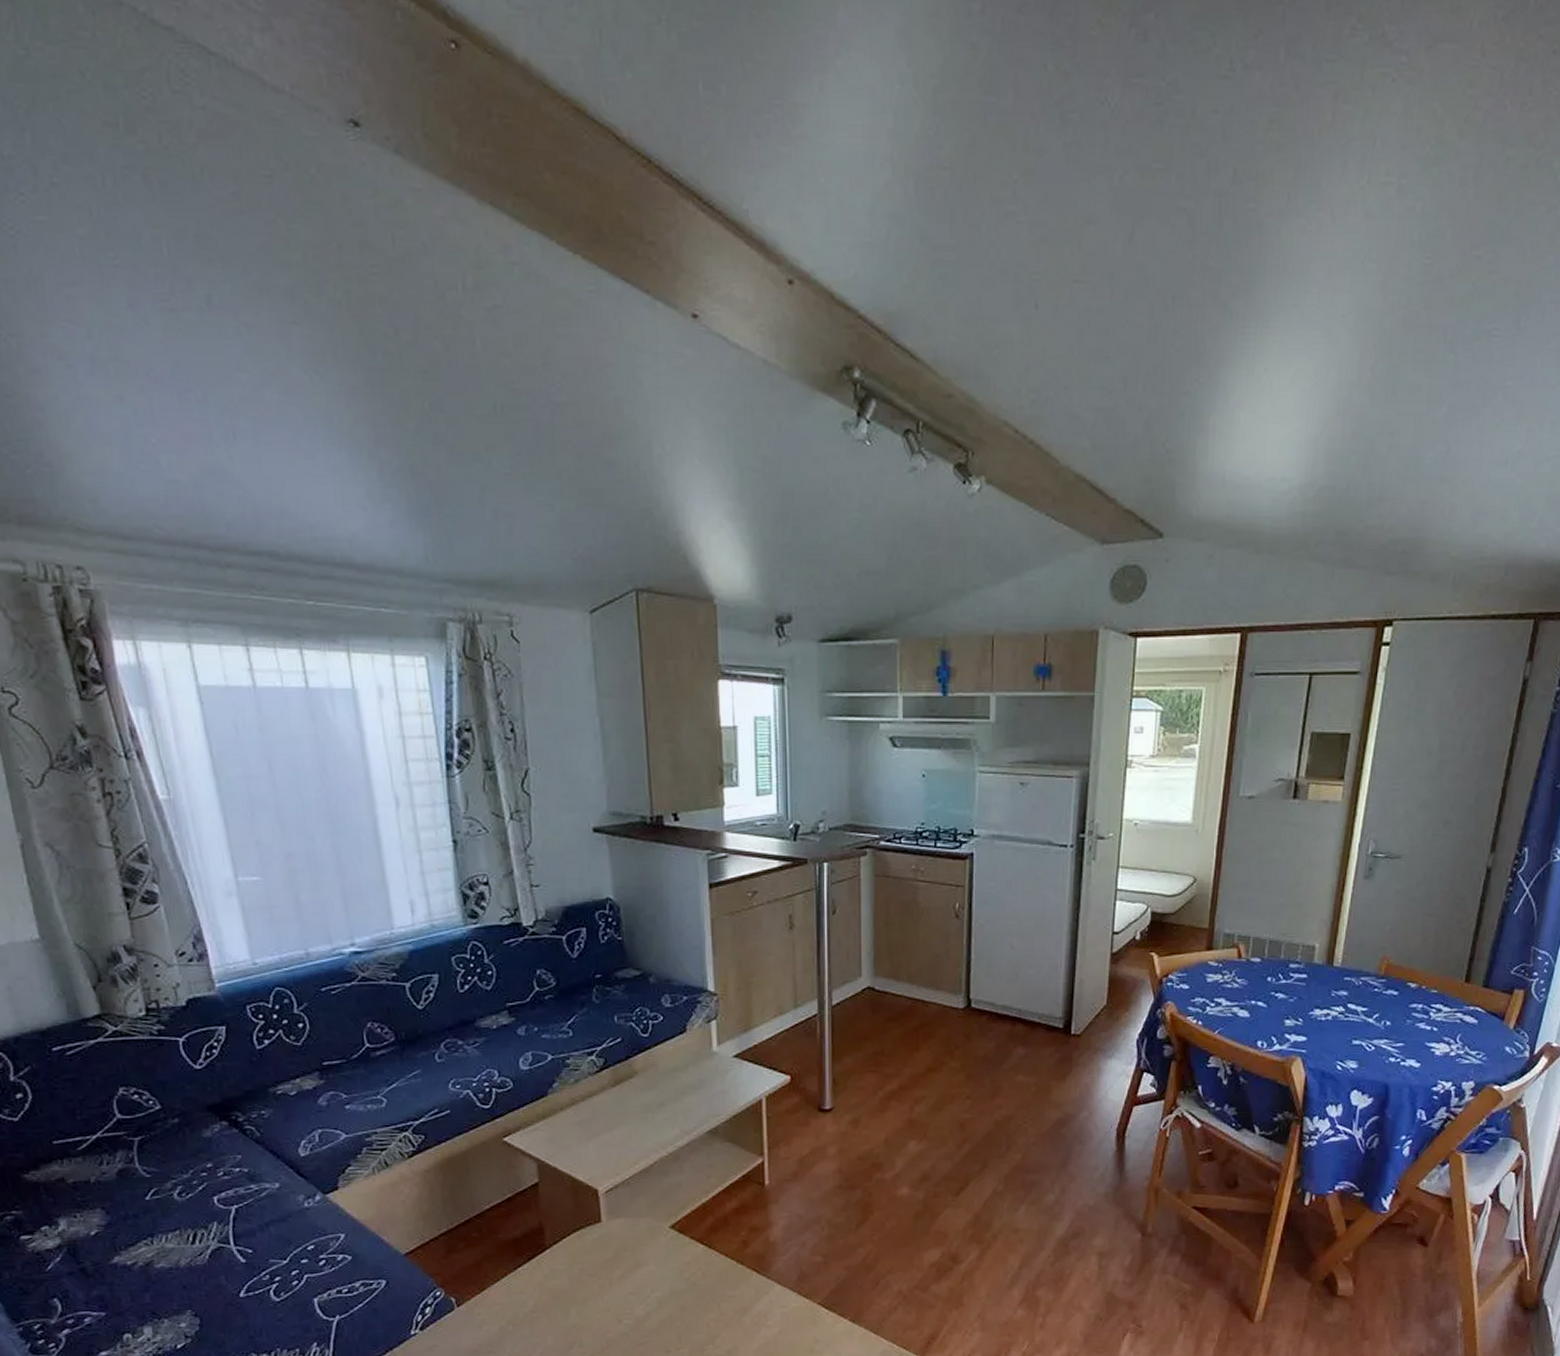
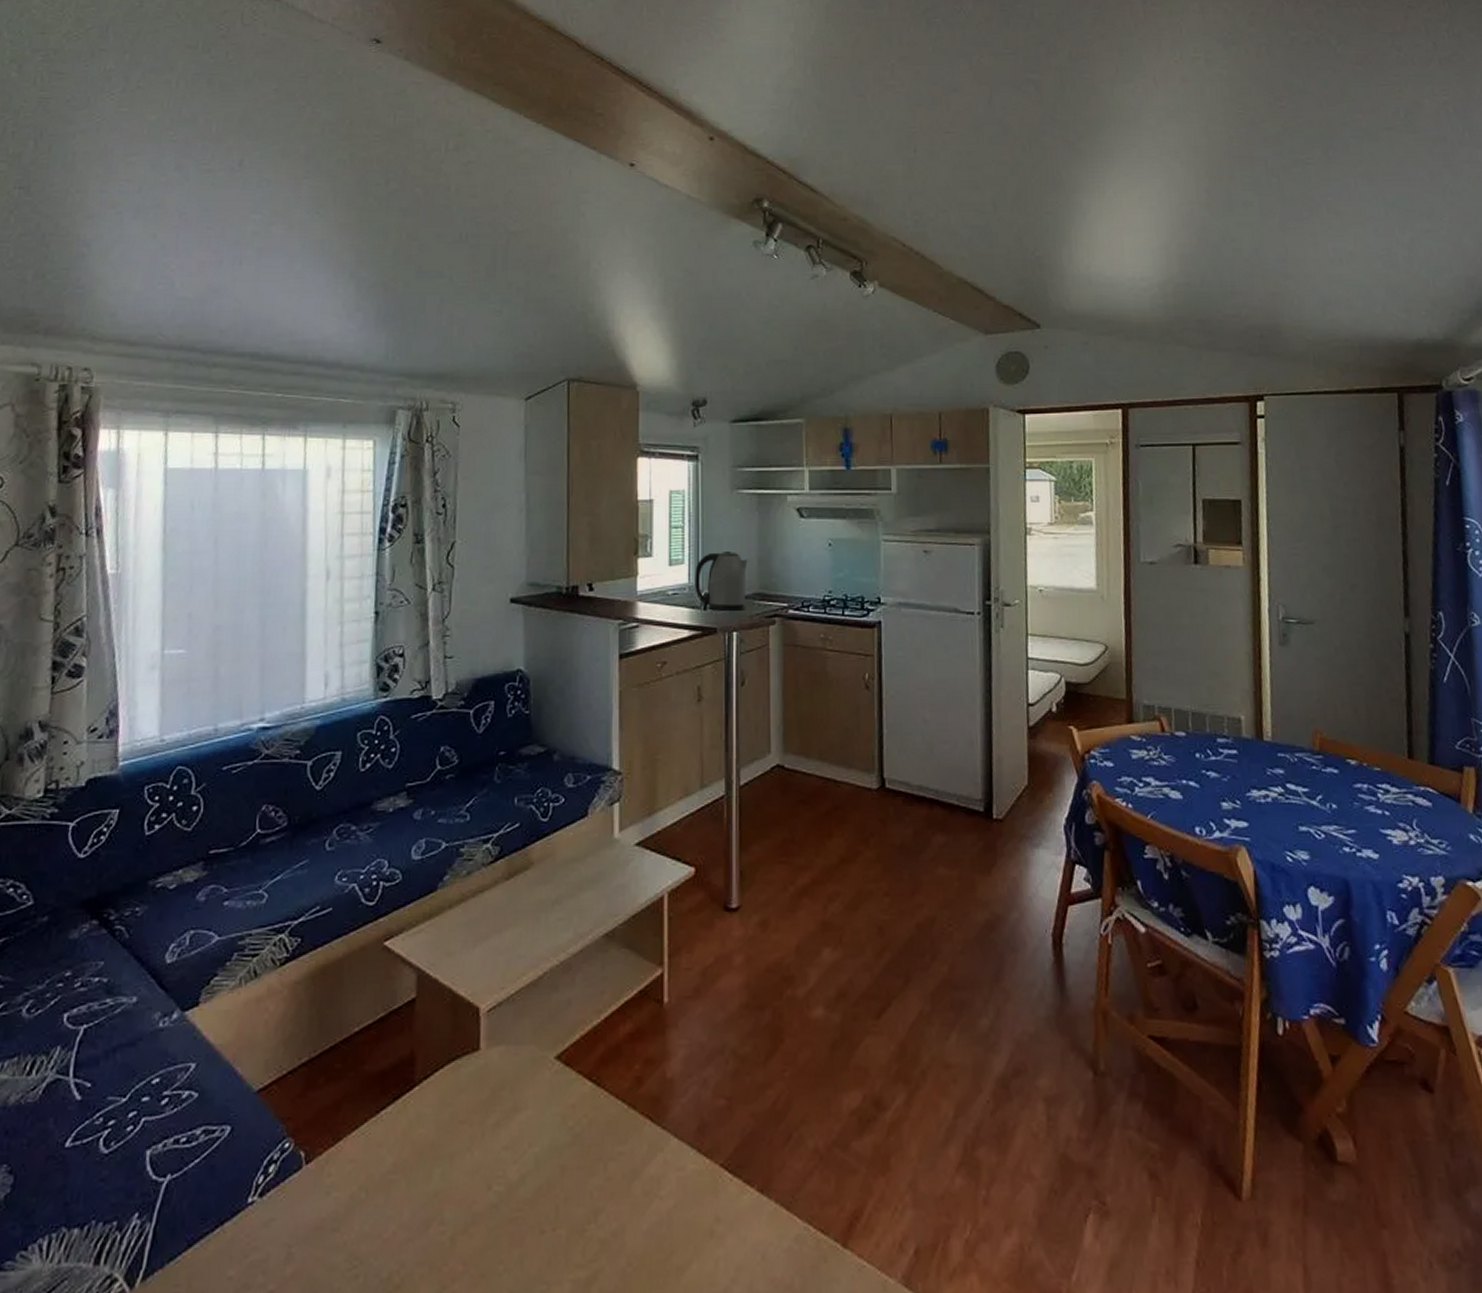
kettle: none [783,780,839,842] -> present [695,550,748,611]

